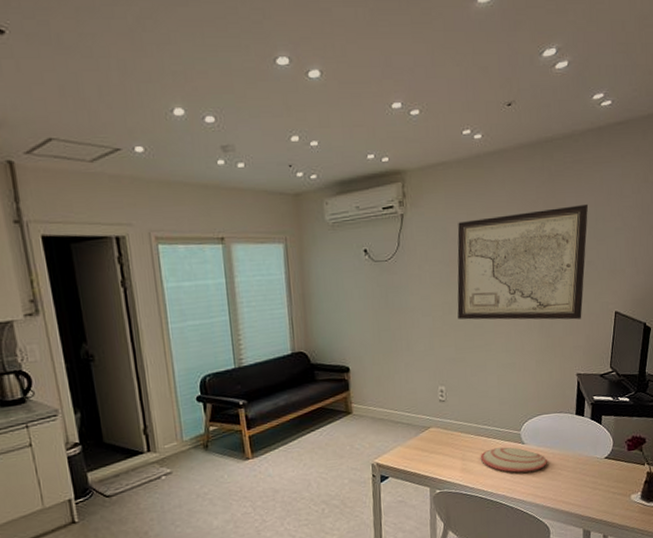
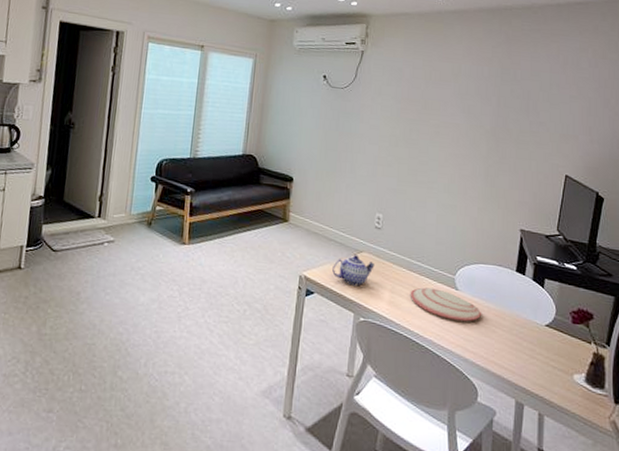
teapot: none [403,432,444,462] -> present [332,255,375,287]
wall art: present [457,203,589,320] -> none [403,65,544,176]

